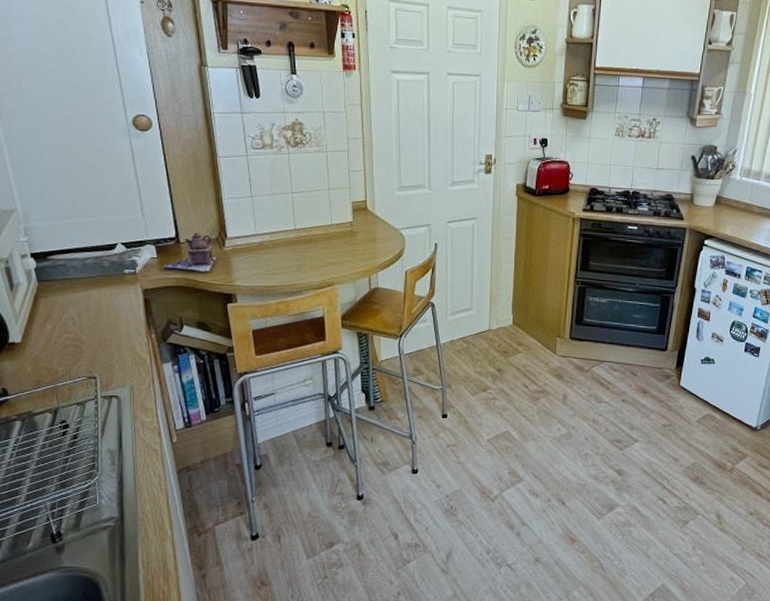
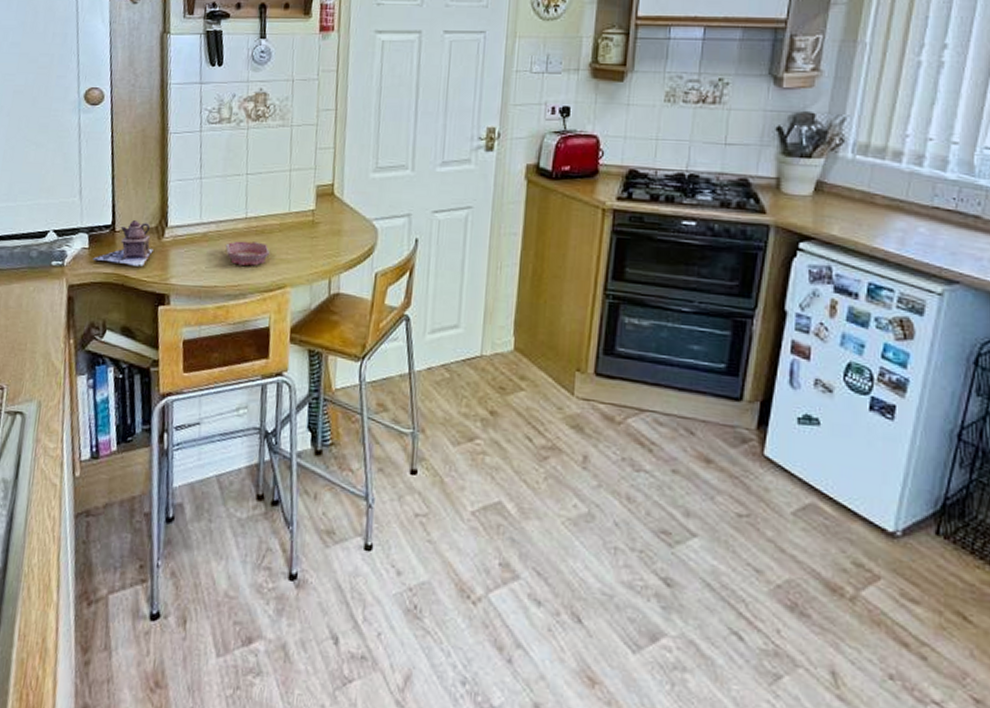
bowl: none [279,248,318,268] -> present [225,241,269,266]

